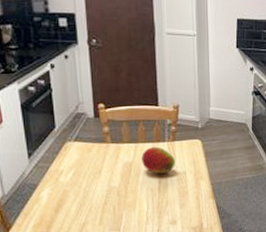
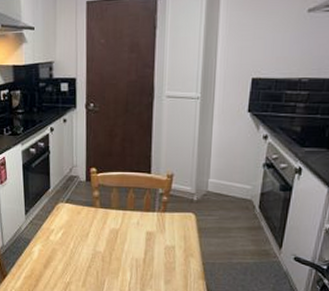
fruit: present [142,147,175,174] -> none [129,216,164,245]

